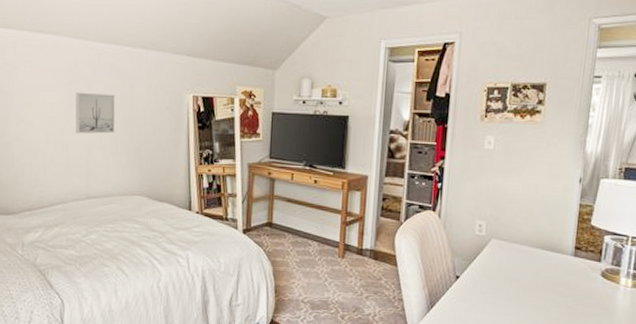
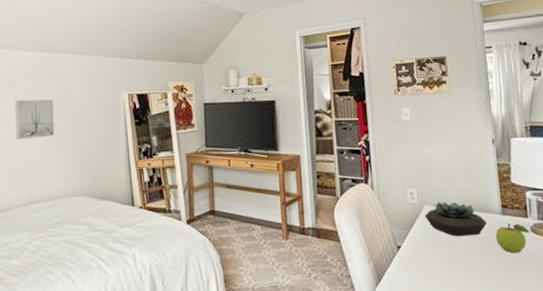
succulent plant: none [490,237,556,274] -> present [425,202,487,237]
fruit: none [561,265,599,296] -> present [495,223,529,253]

